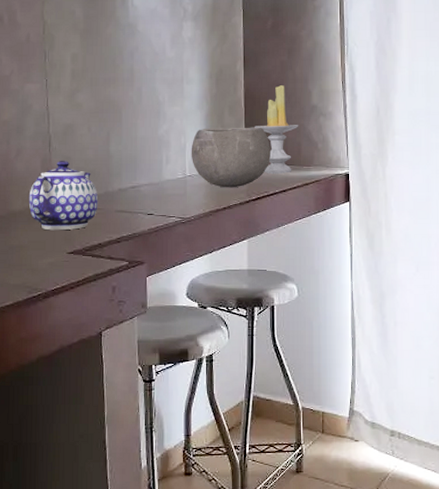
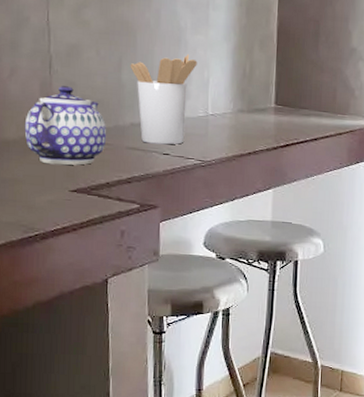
utensil holder: none [117,124,175,206] -> present [130,54,197,145]
bowl: present [191,127,270,188] -> none [214,63,304,132]
candle: present [255,85,299,173] -> none [287,22,336,121]

